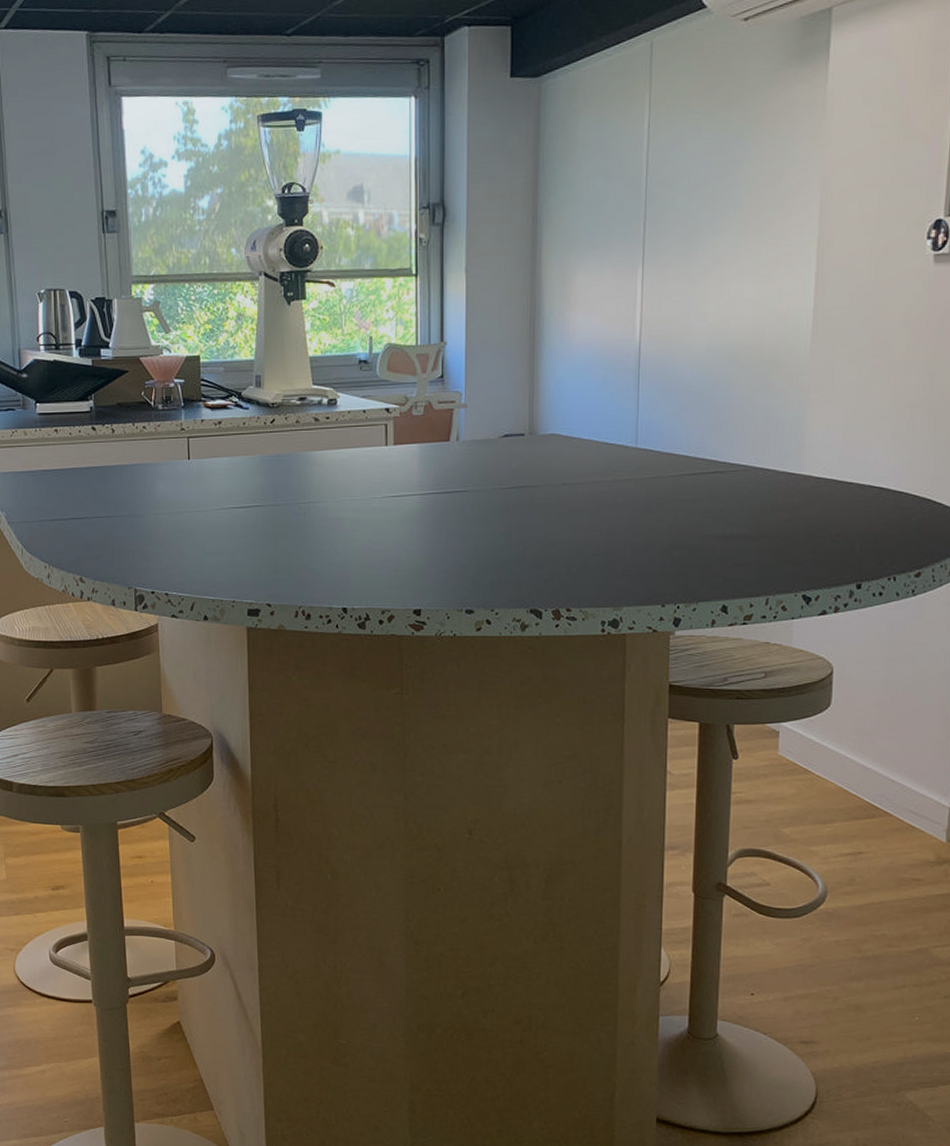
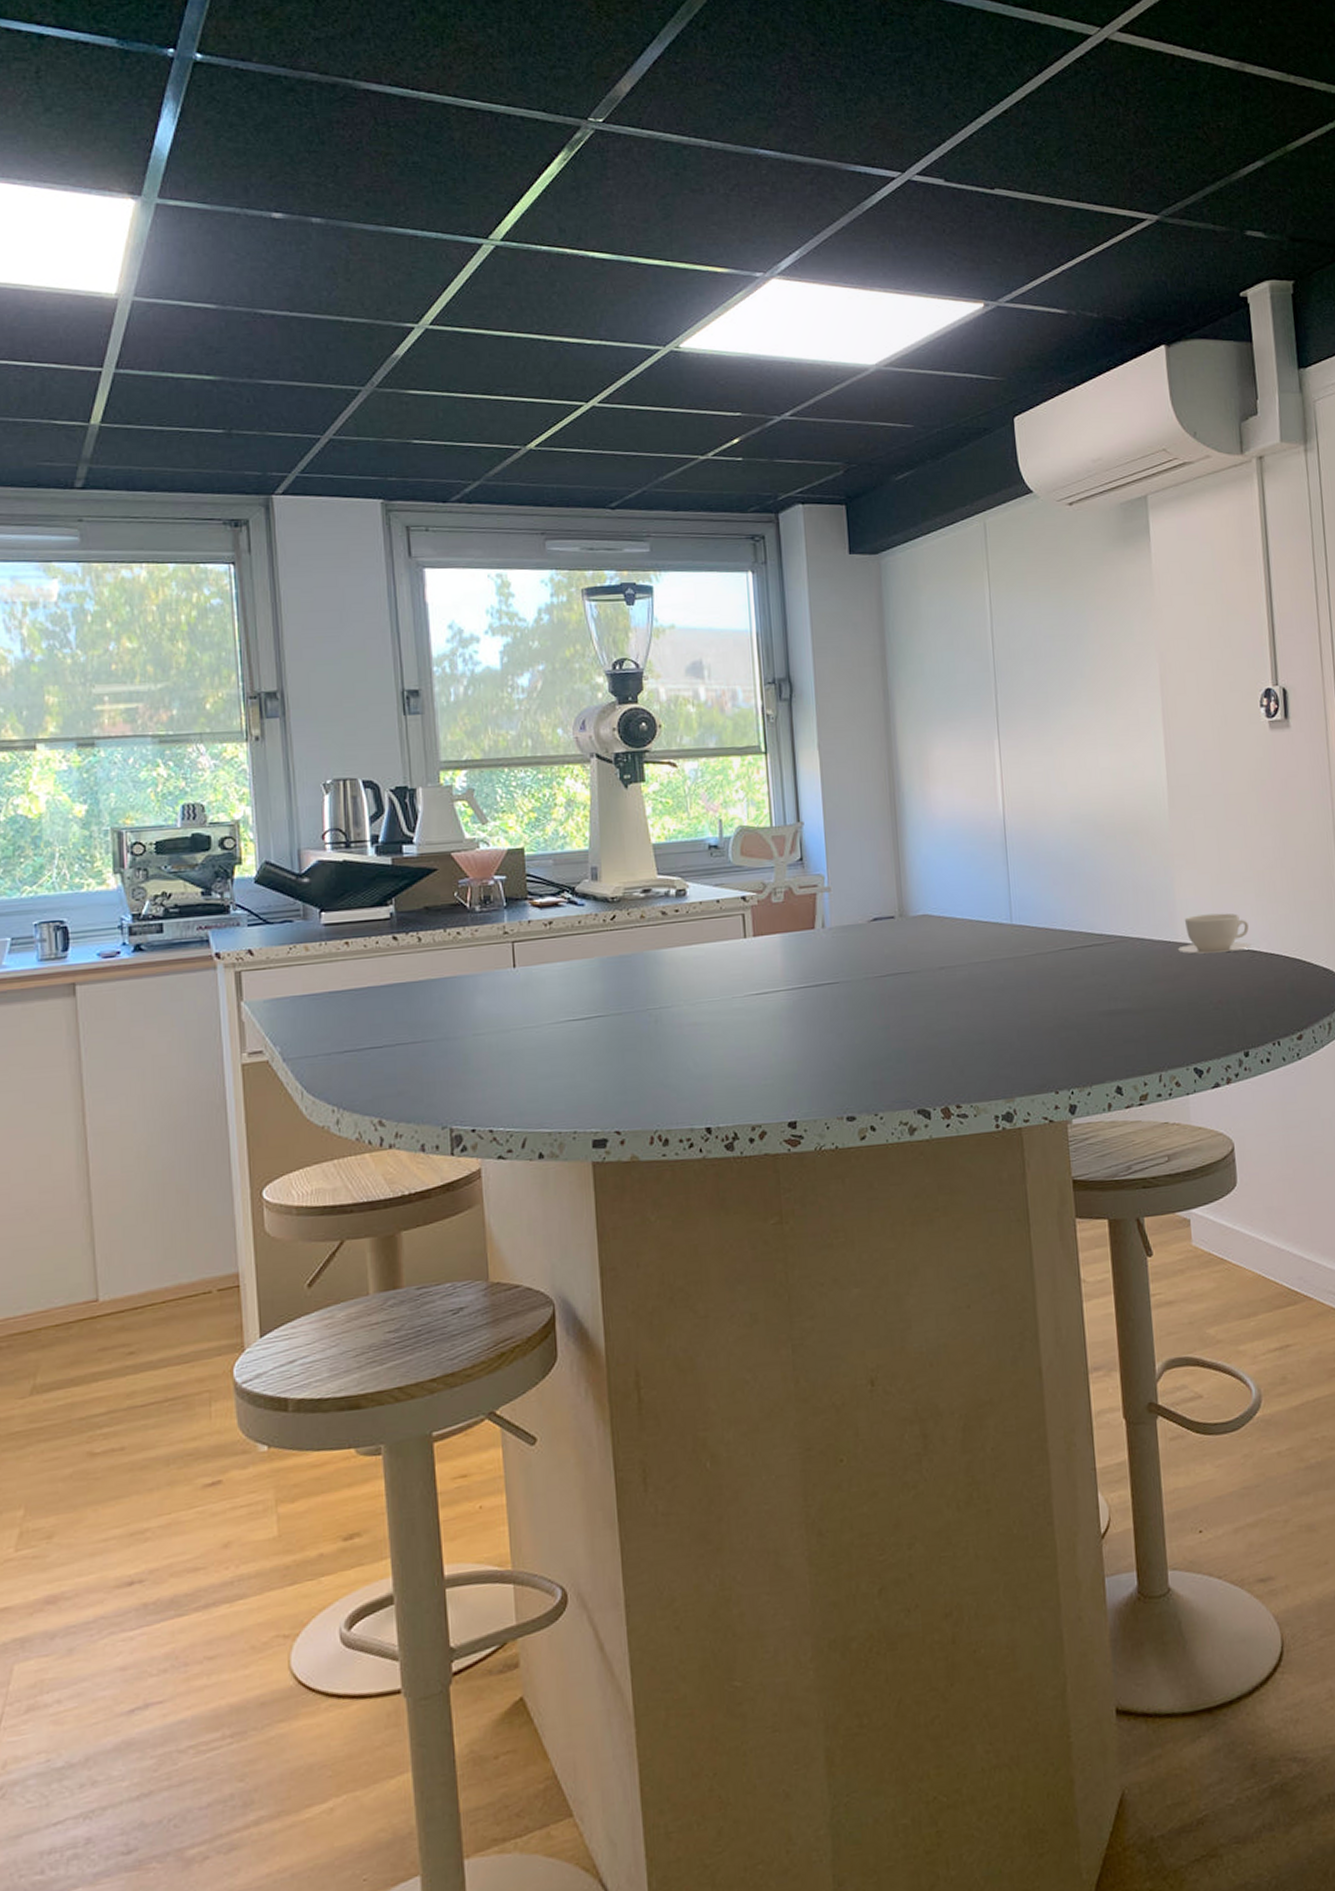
teacup: none [801,449,880,487] -> present [1177,913,1252,954]

